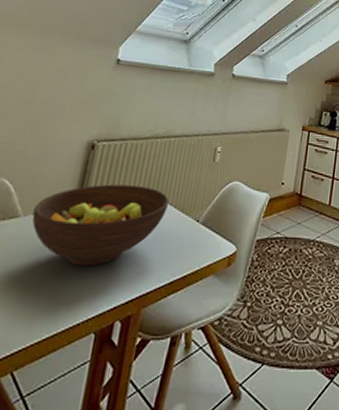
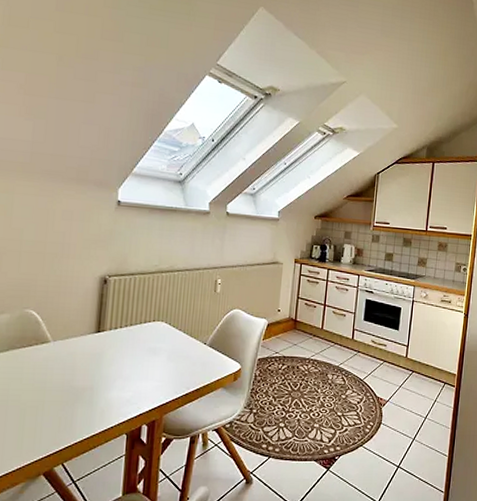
fruit bowl: present [32,184,169,266] -> none [60,313,178,381]

